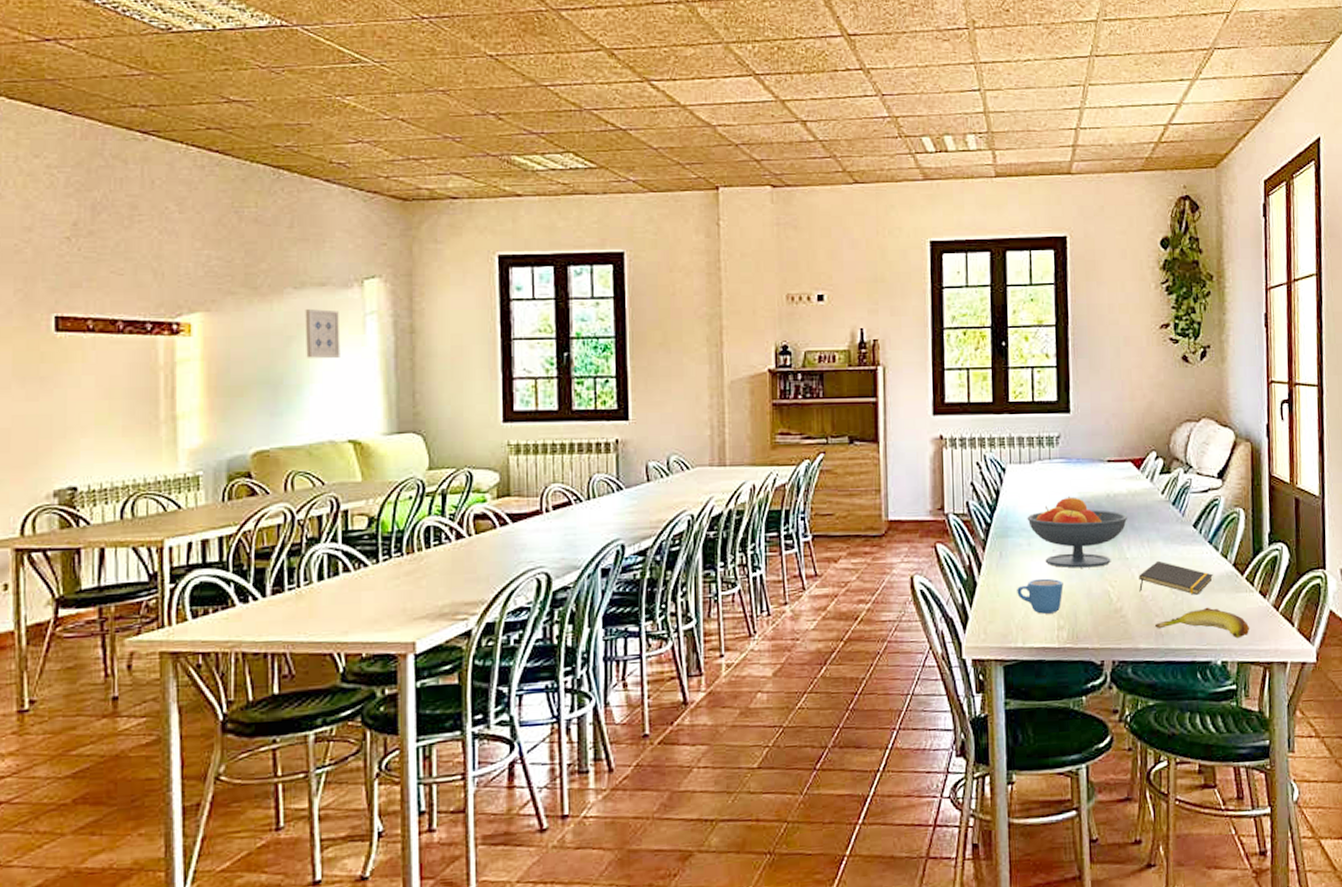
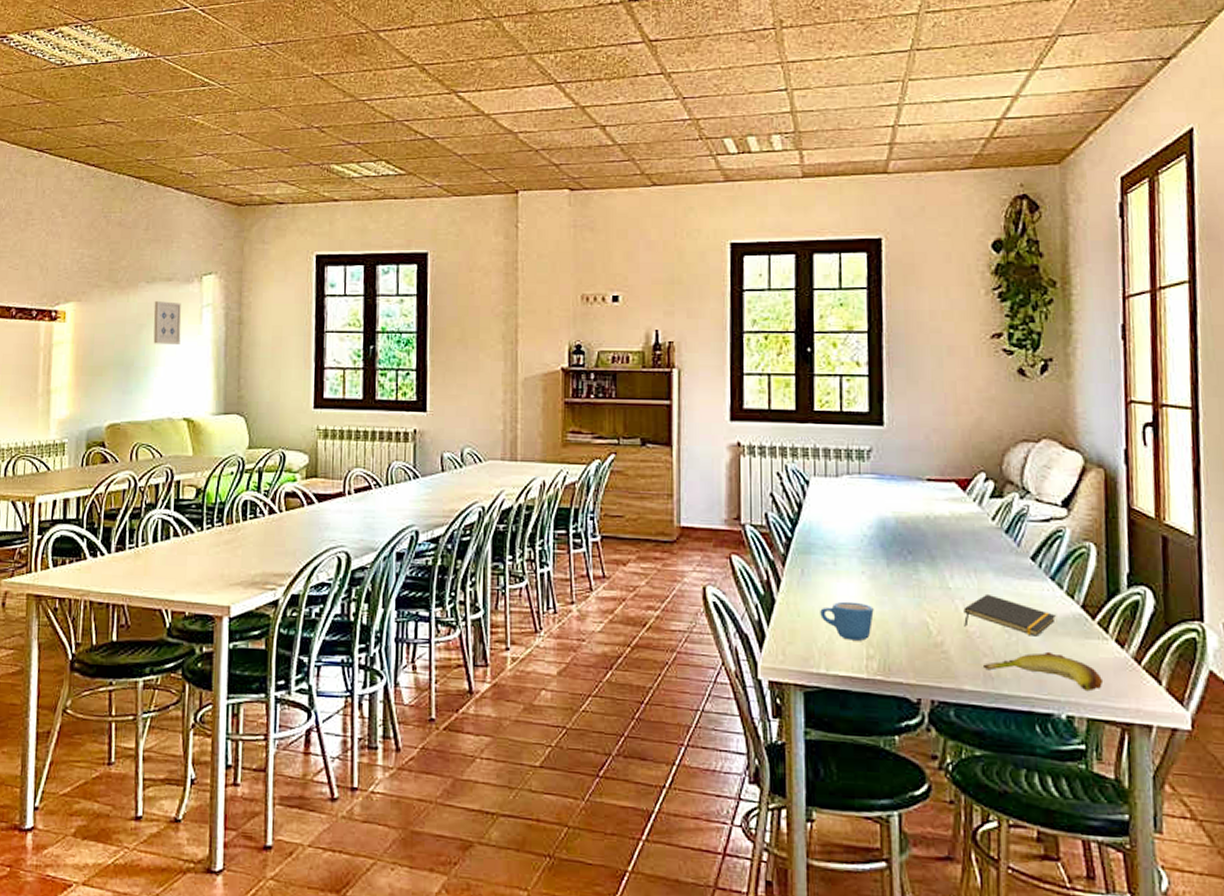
fruit bowl: present [1027,497,1128,568] -> none [832,515,951,595]

